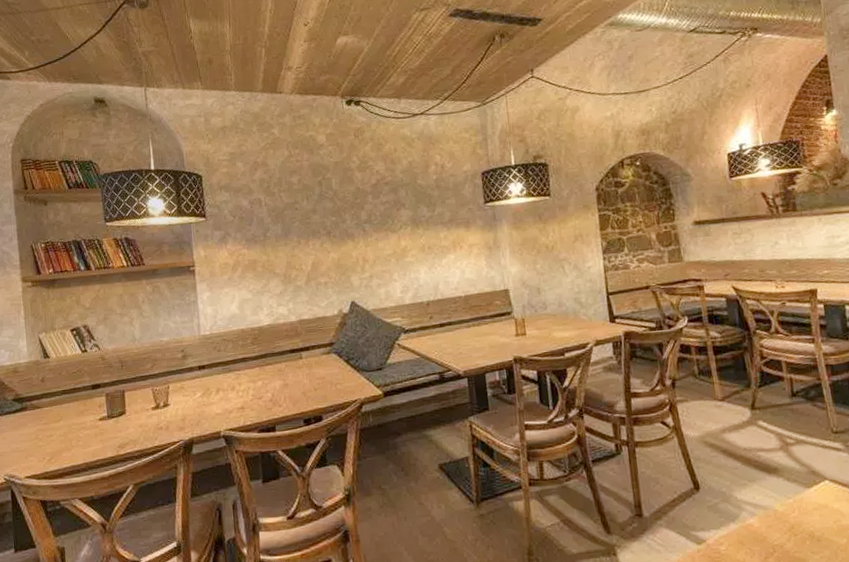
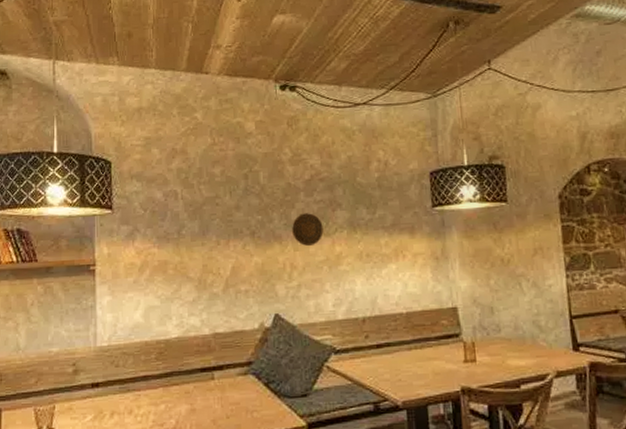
decorative plate: none [362,213,390,243] -> present [292,213,324,247]

